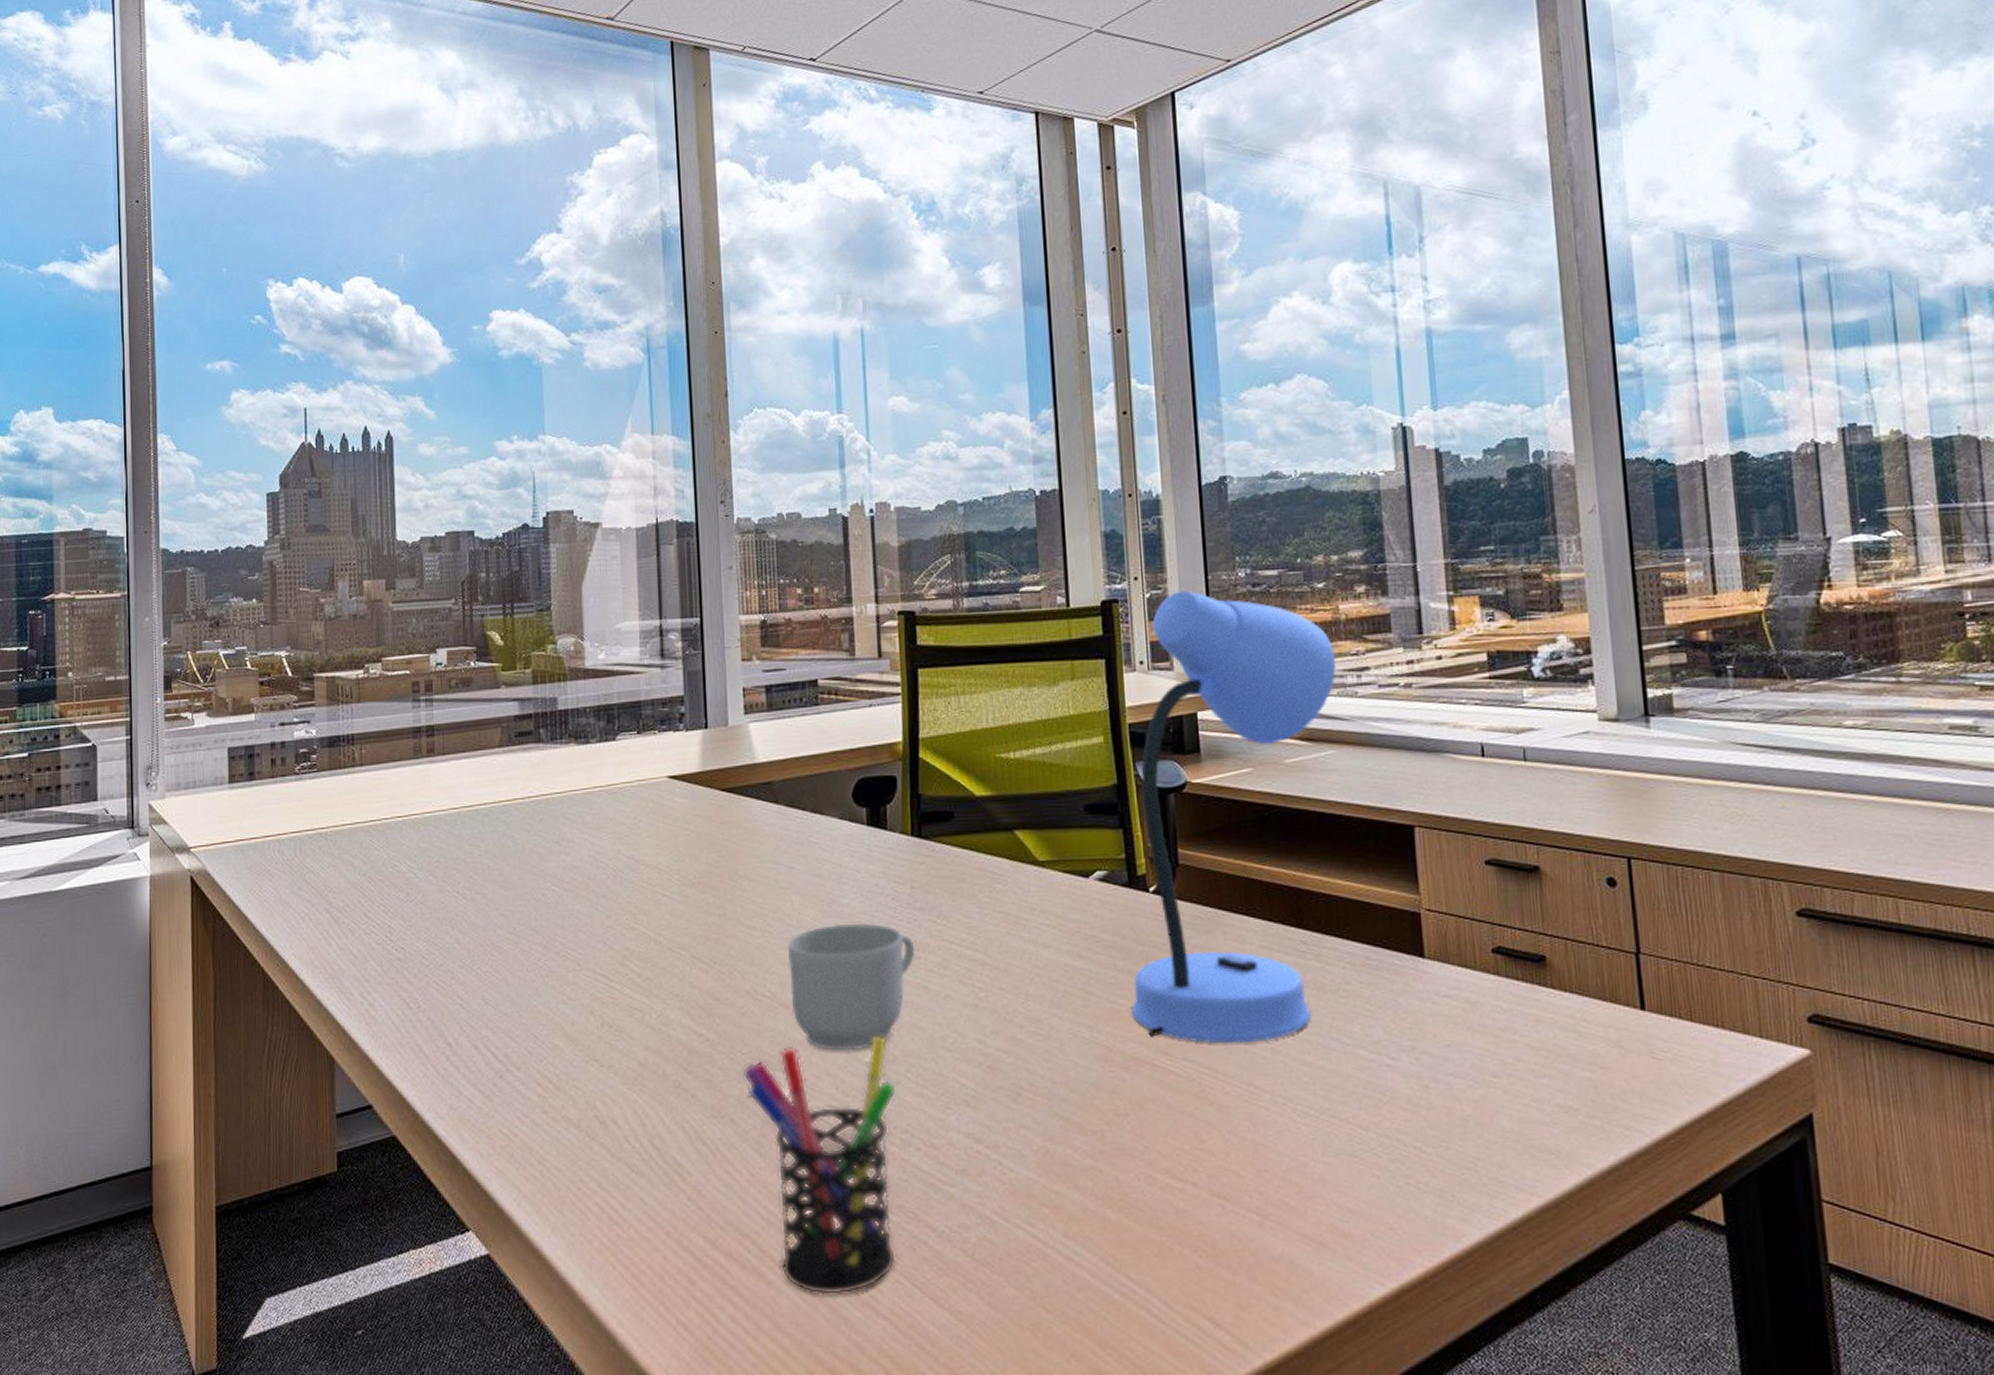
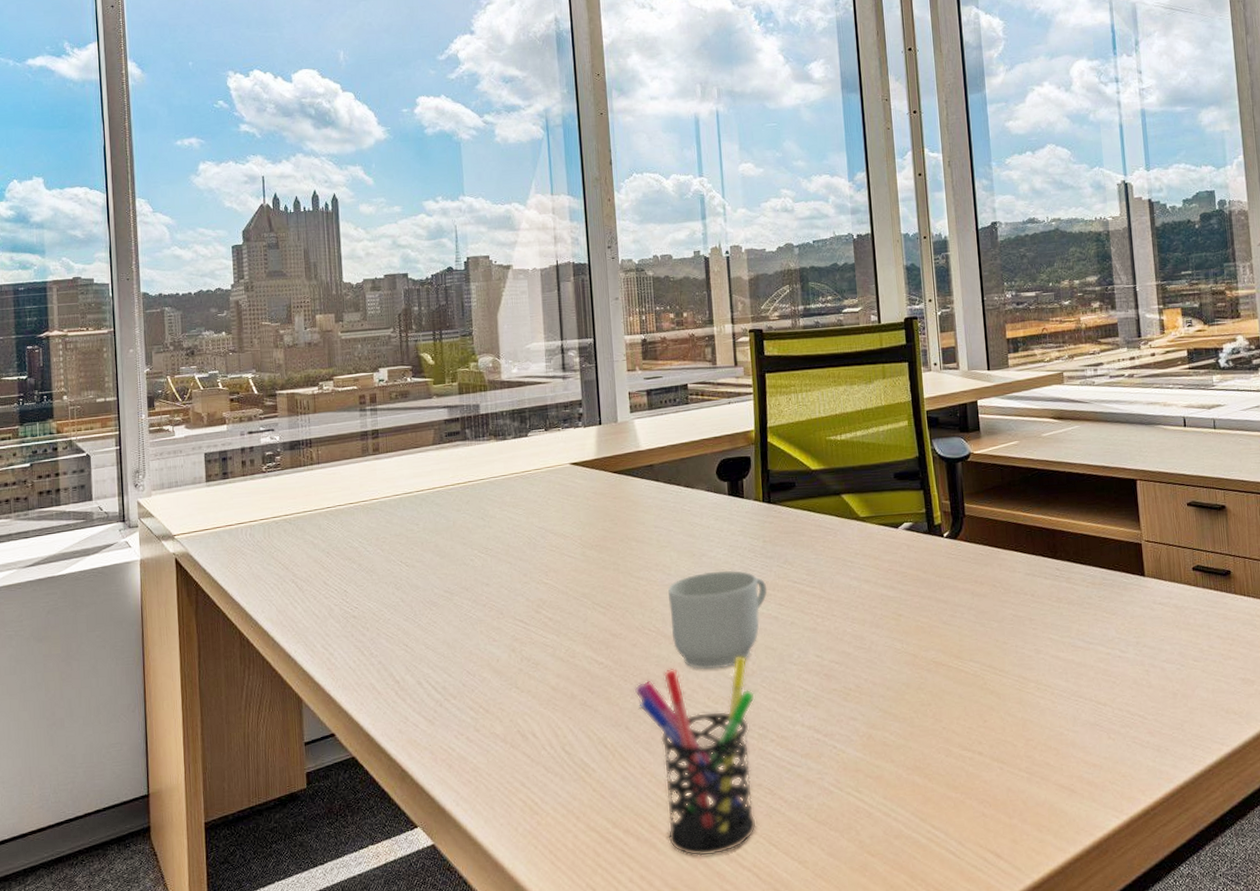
desk lamp: present [1132,590,1336,1044] -> none [932,309,1079,648]

